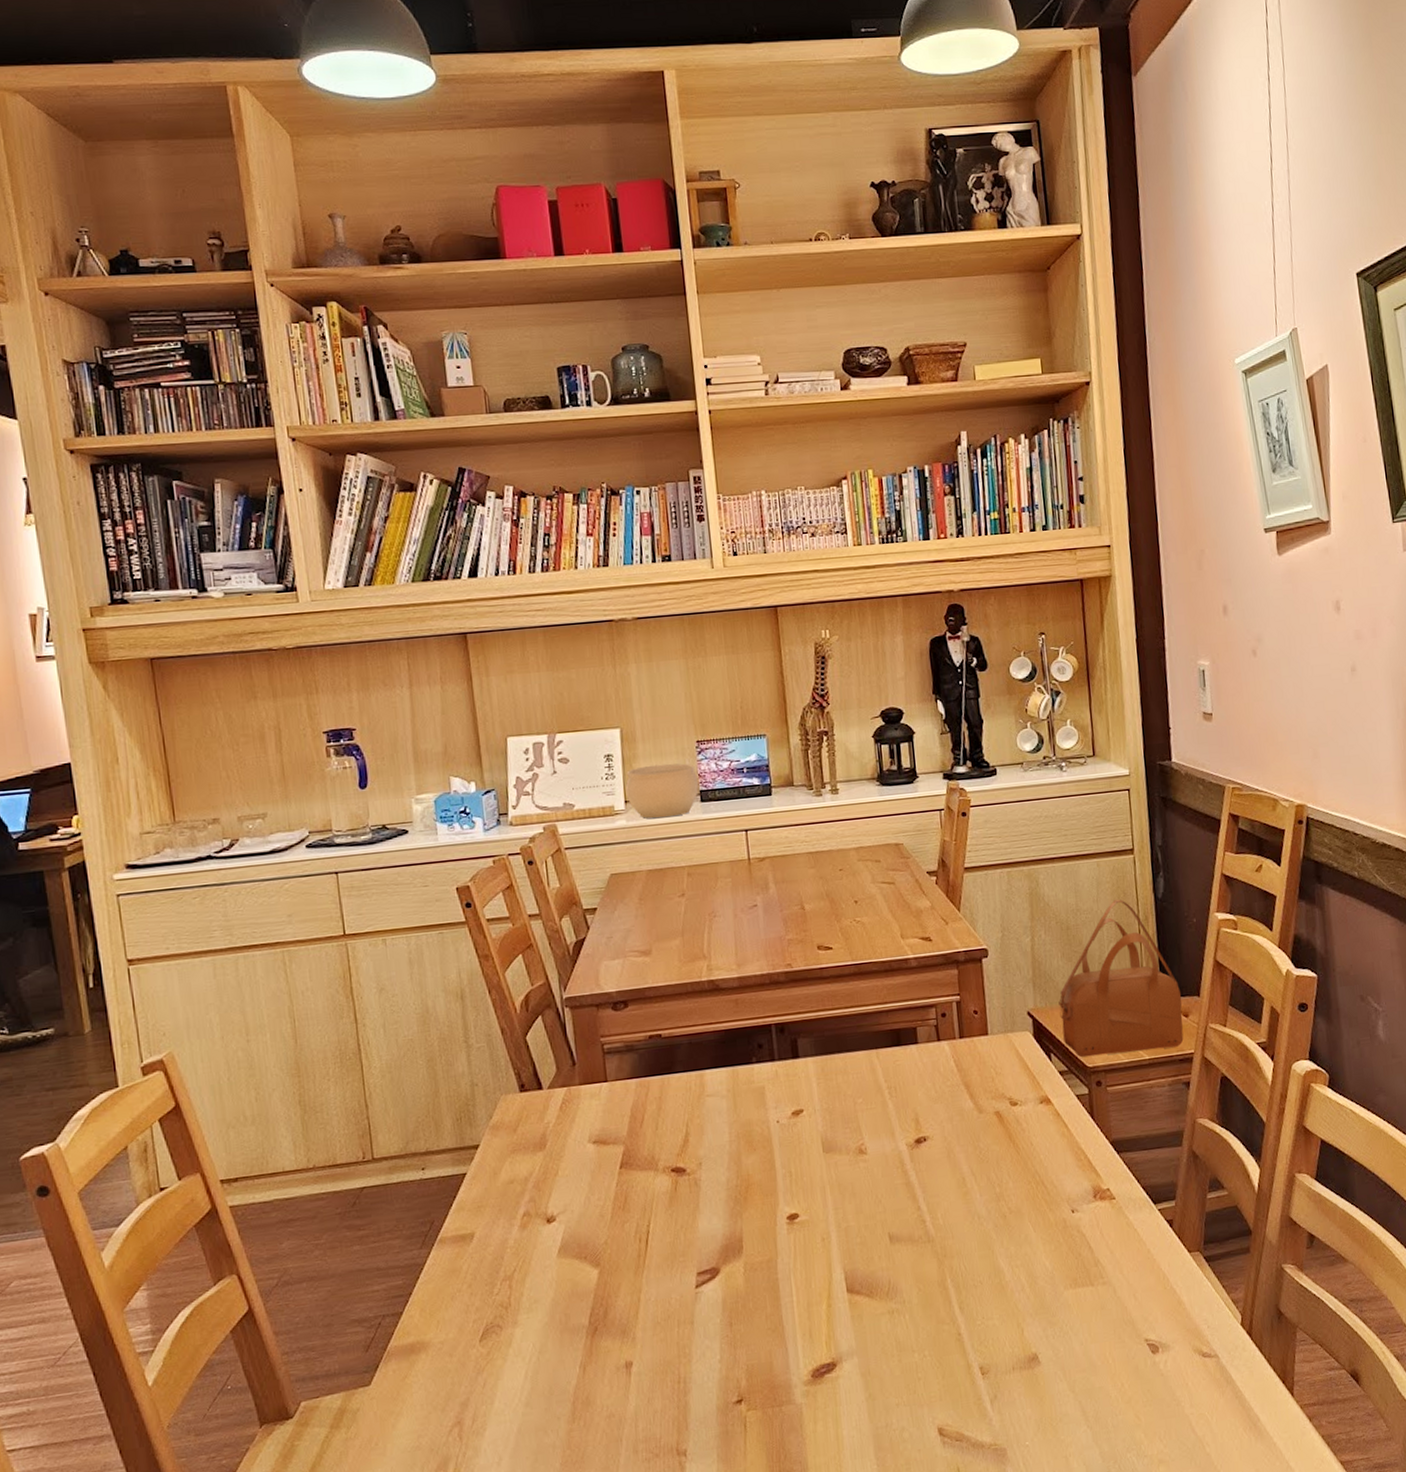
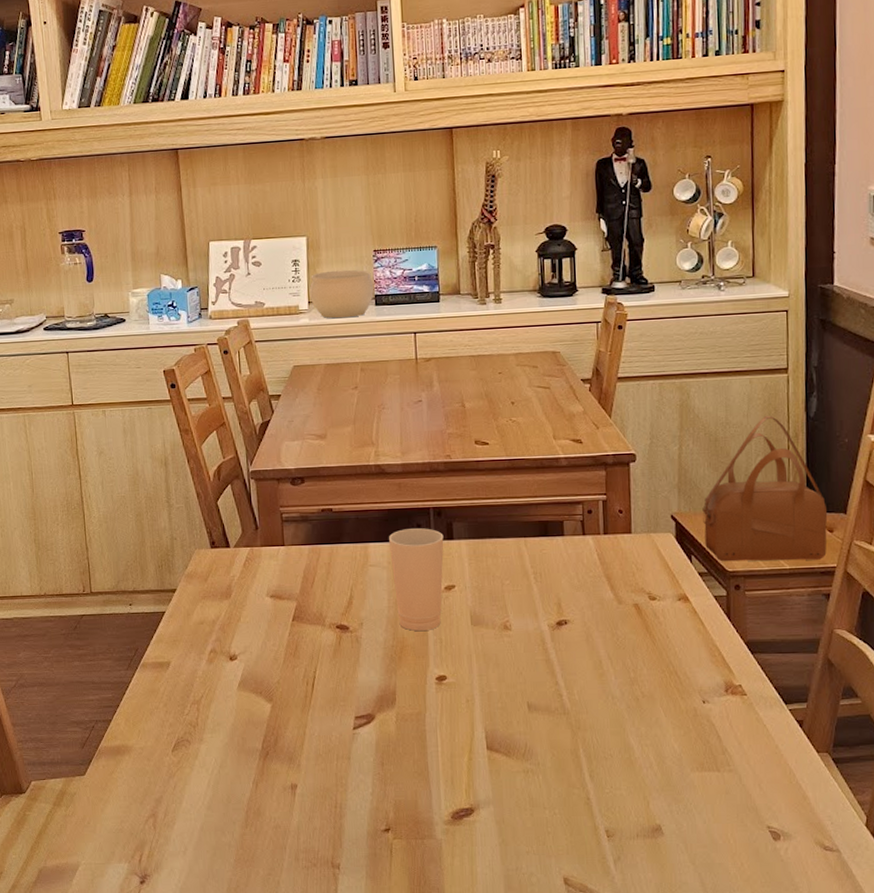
cup: none [727,1047,790,1166] -> present [389,528,444,632]

